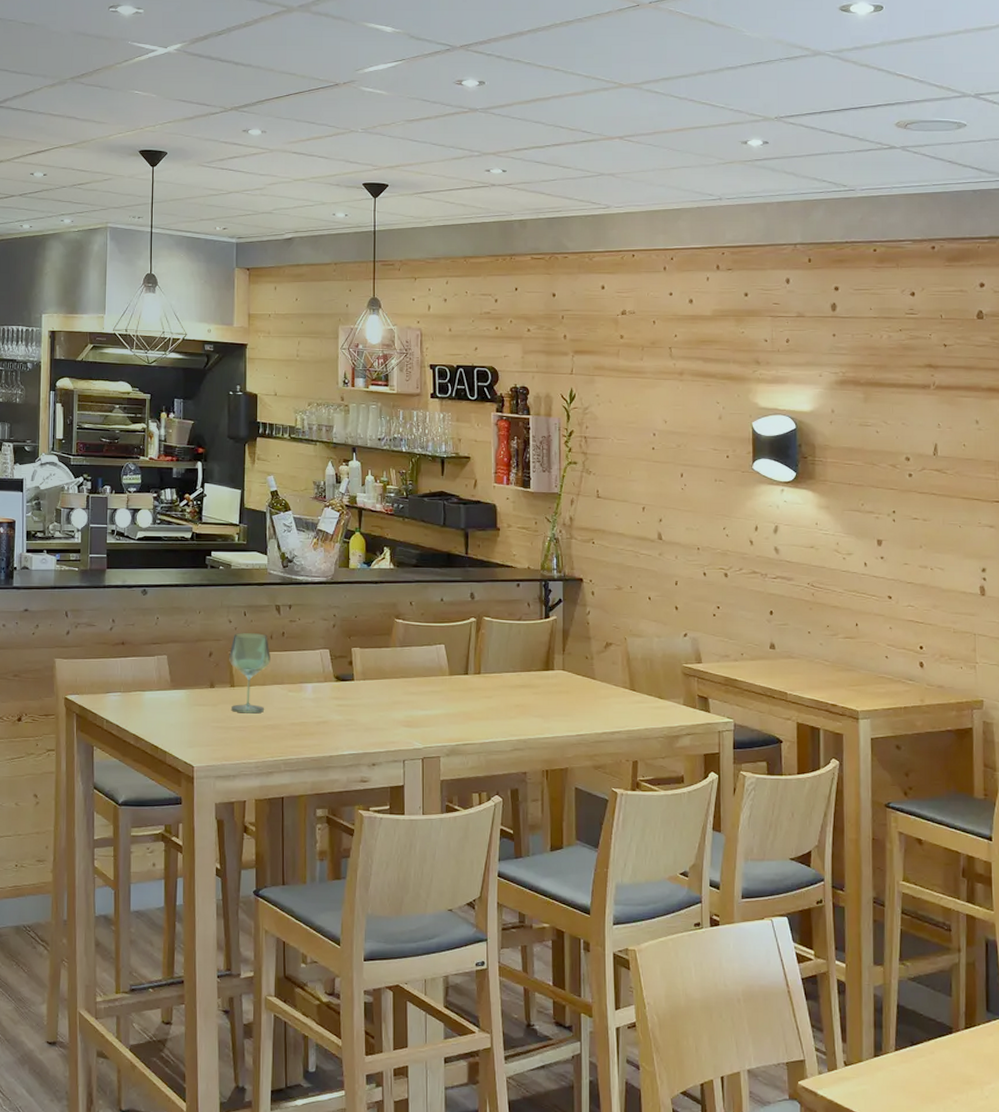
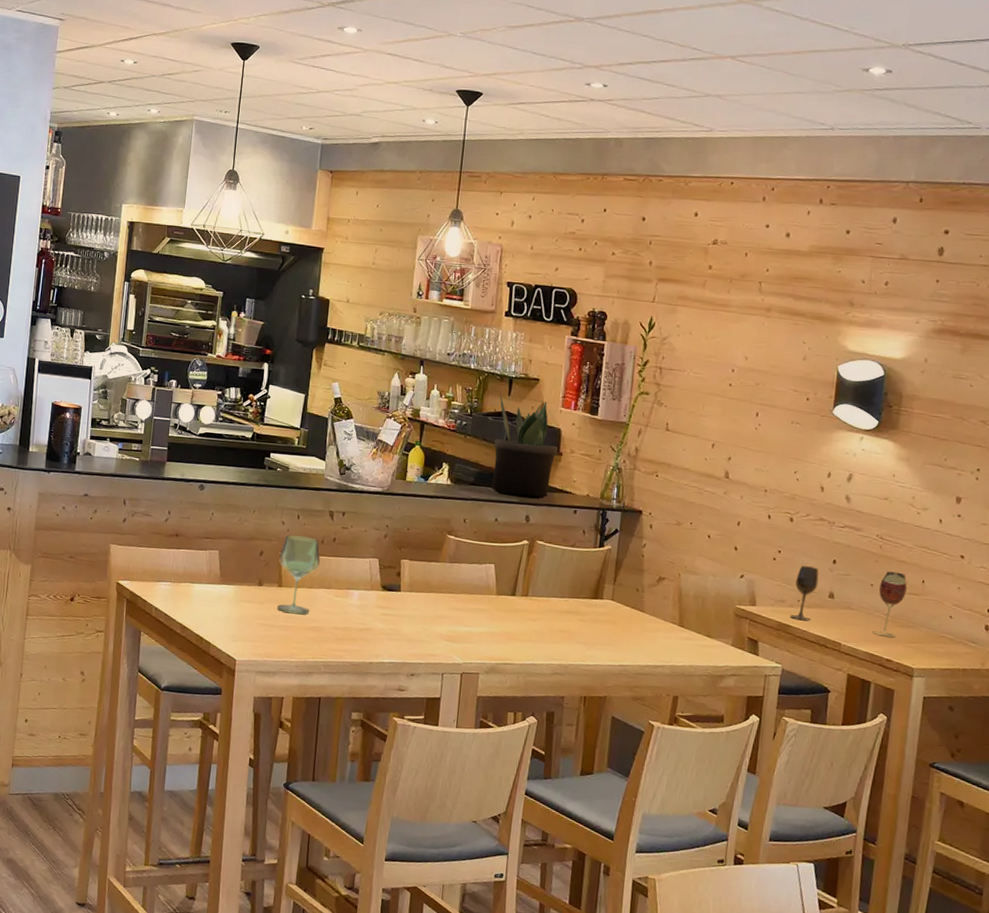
planter: none [433,474,495,577] -> present [492,393,558,500]
wine glass: none [735,619,759,674] -> present [789,566,819,621]
wineglass: none [815,617,843,682] -> present [872,571,908,638]

